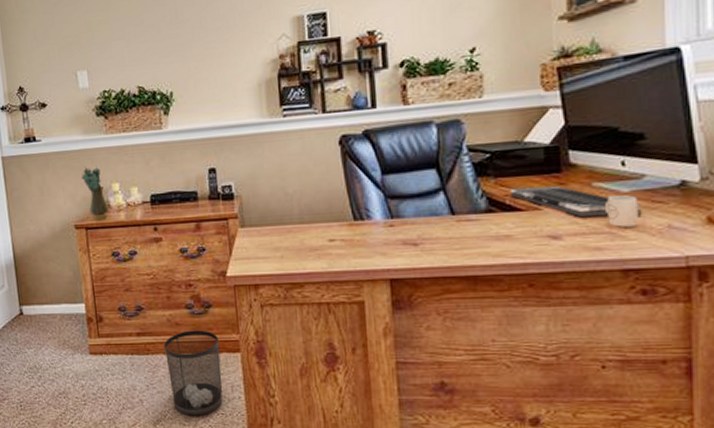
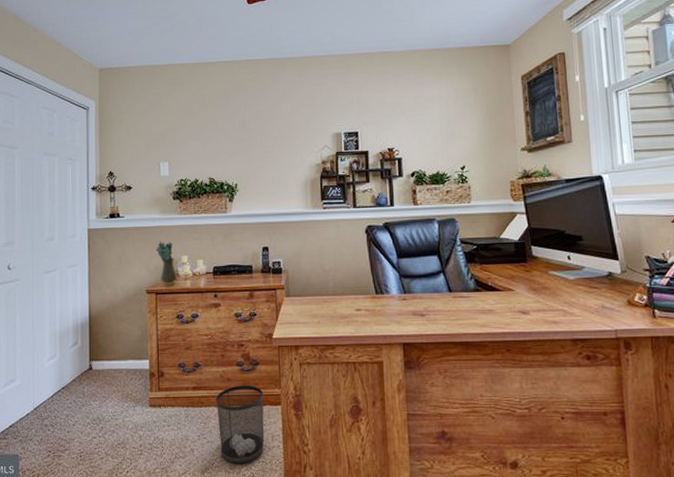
computer keyboard: present [509,185,642,219] -> none [491,272,584,299]
mug: present [605,195,639,227] -> none [558,282,582,306]

